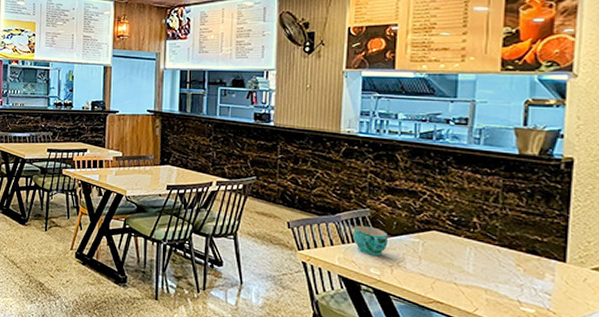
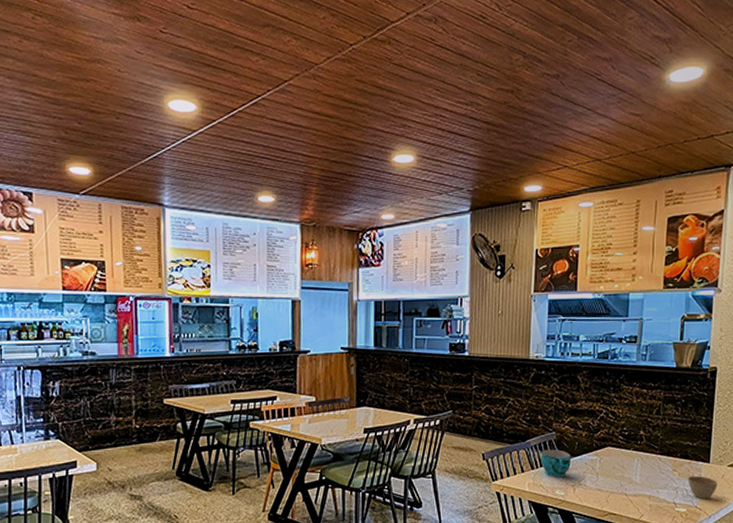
cup: none [537,274,578,304] -> present [688,476,718,500]

